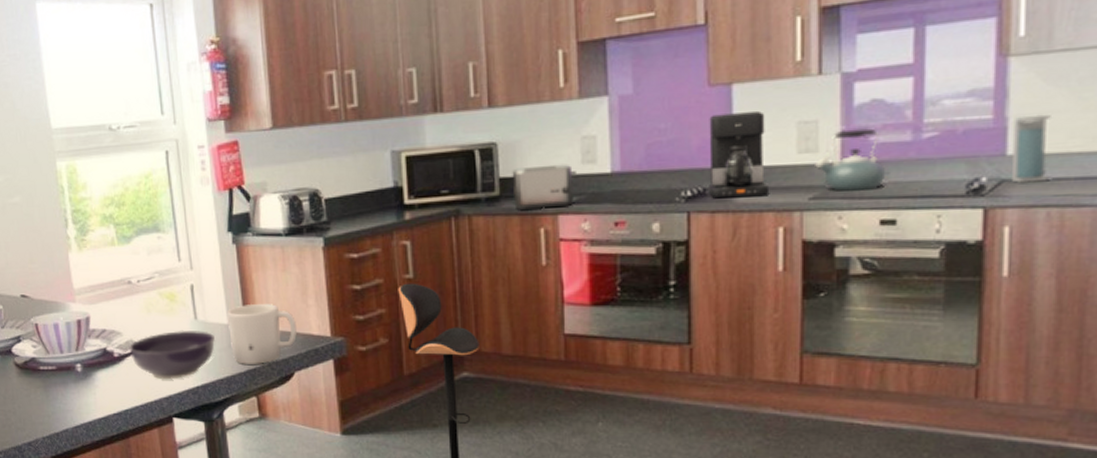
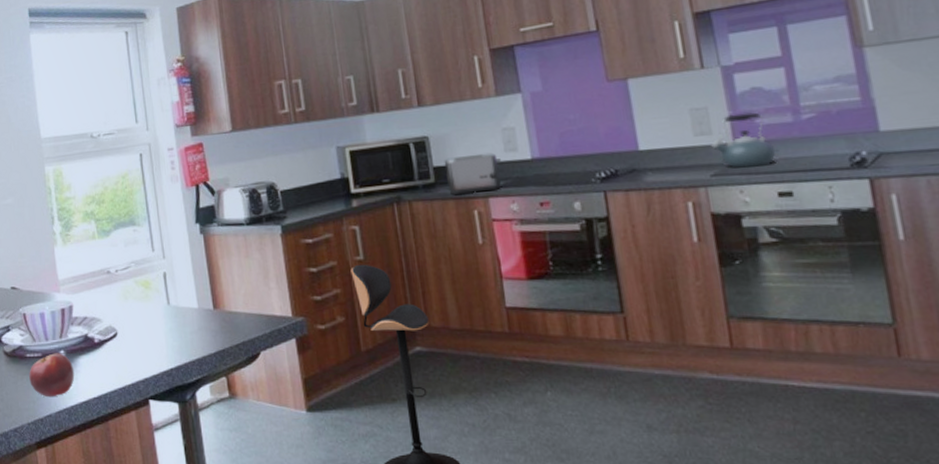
fruit: none [43,366,93,412] -> present [29,353,75,398]
bowl: present [130,330,216,380] -> none [109,315,187,363]
mug: present [226,304,297,364] -> none [196,288,261,346]
coffee maker: present [709,111,768,199] -> none [611,101,674,179]
soap dispenser: present [1010,114,1051,183] -> none [879,94,922,155]

